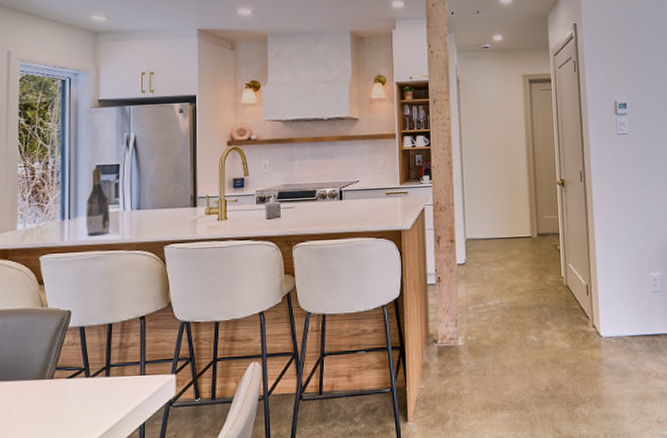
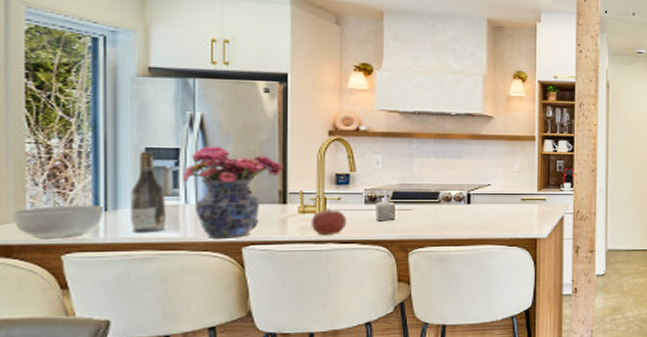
bowl: none [9,214,69,244] -> present [13,205,105,239]
flower arrangement: none [122,160,194,241] -> present [183,146,284,240]
fruit: none [215,209,243,234] -> present [310,208,347,236]

